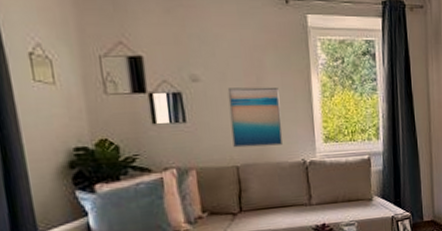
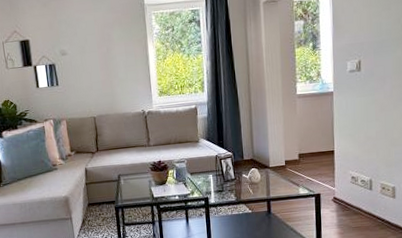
wall art: present [227,87,284,148] -> none [86,54,128,103]

